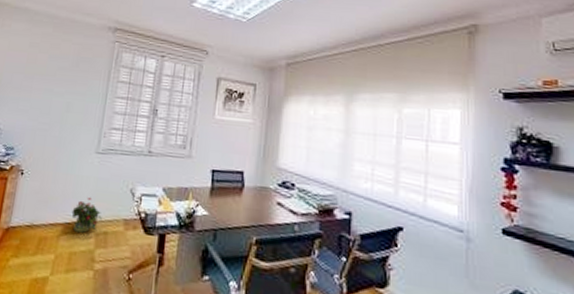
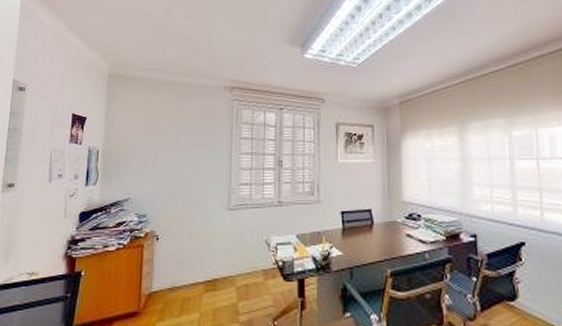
potted plant: present [71,197,102,233] -> none [211,252,241,288]

